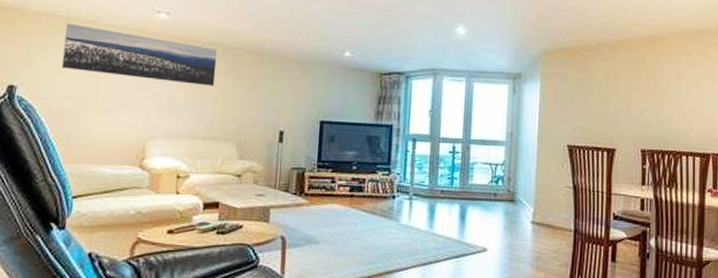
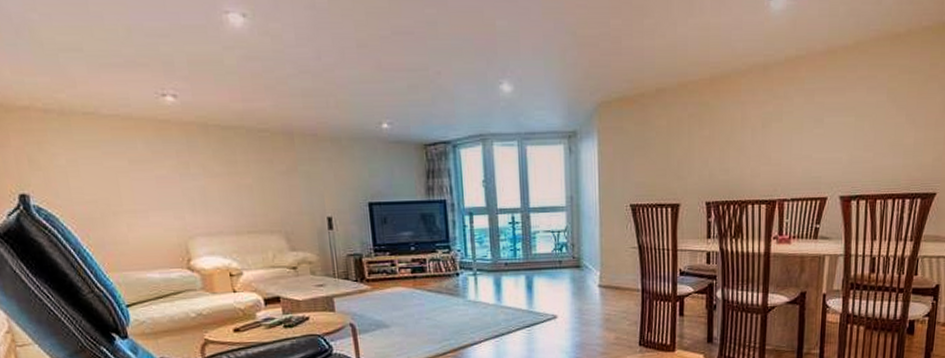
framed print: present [61,23,218,87] -> none [62,117,247,176]

